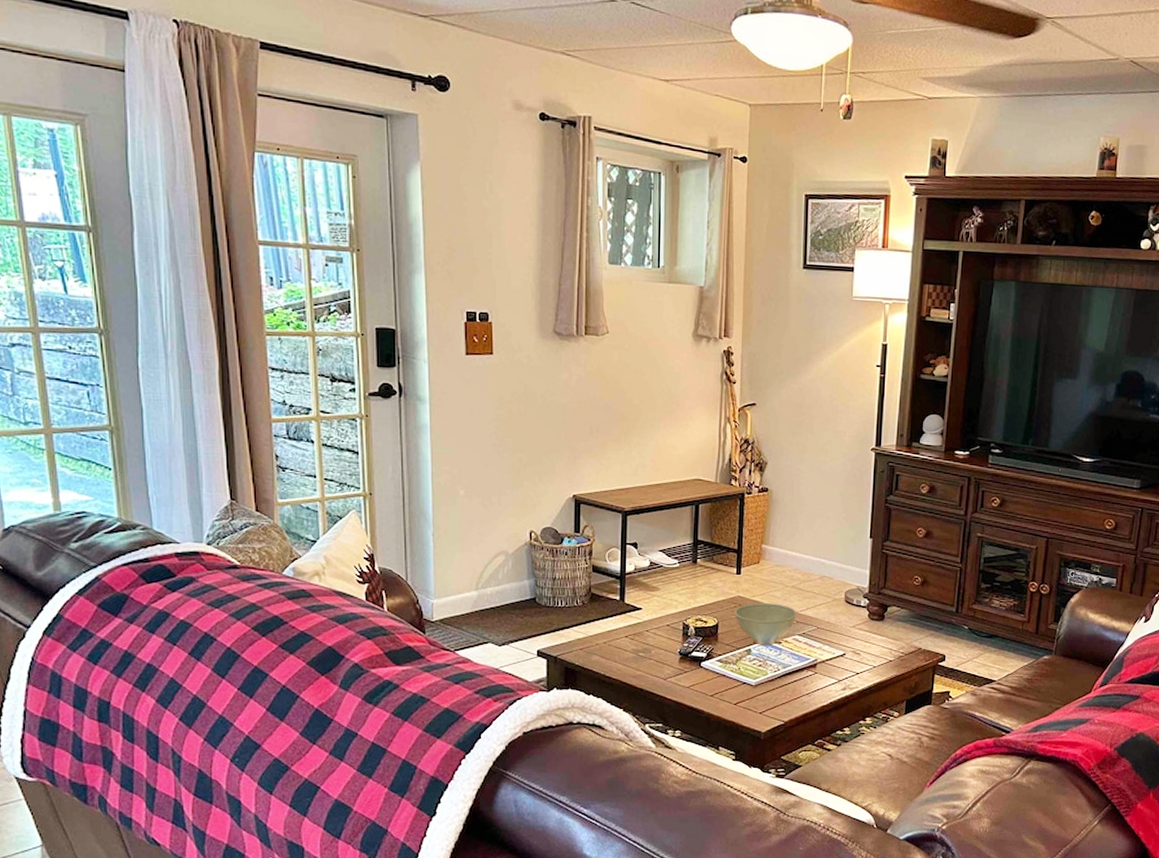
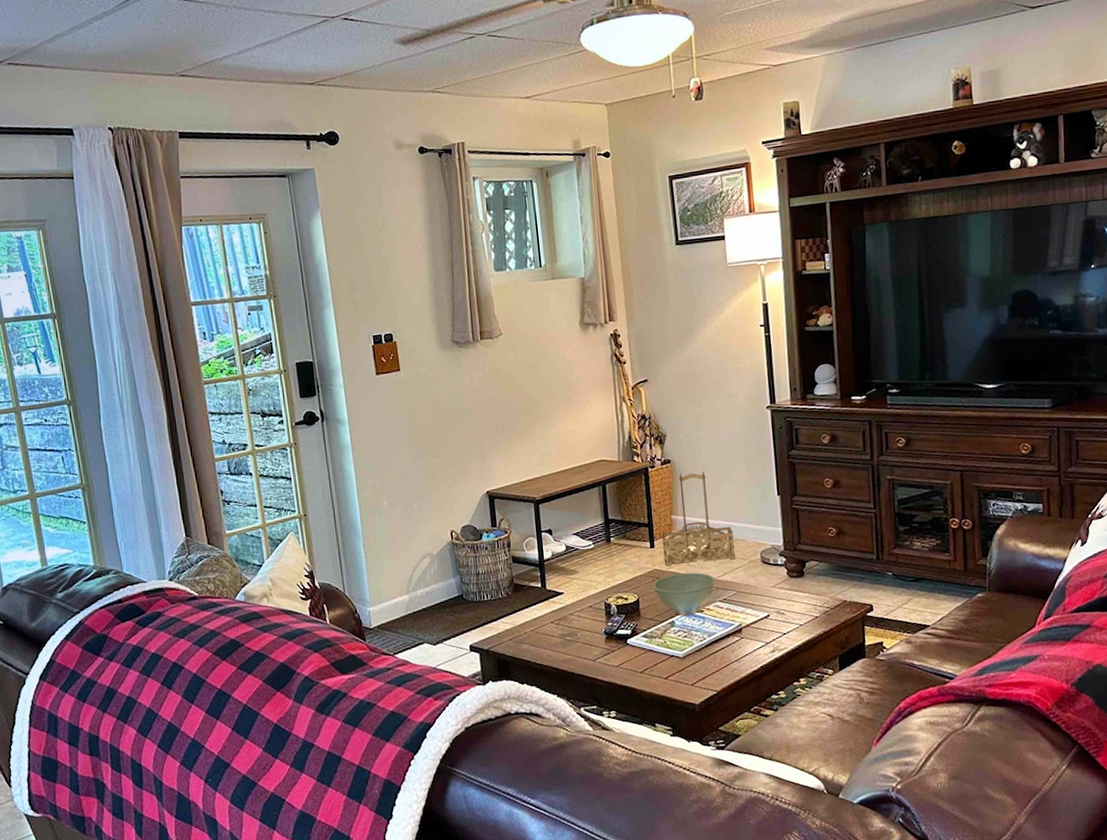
decorative basket: none [749,504,822,596] -> present [661,472,735,566]

